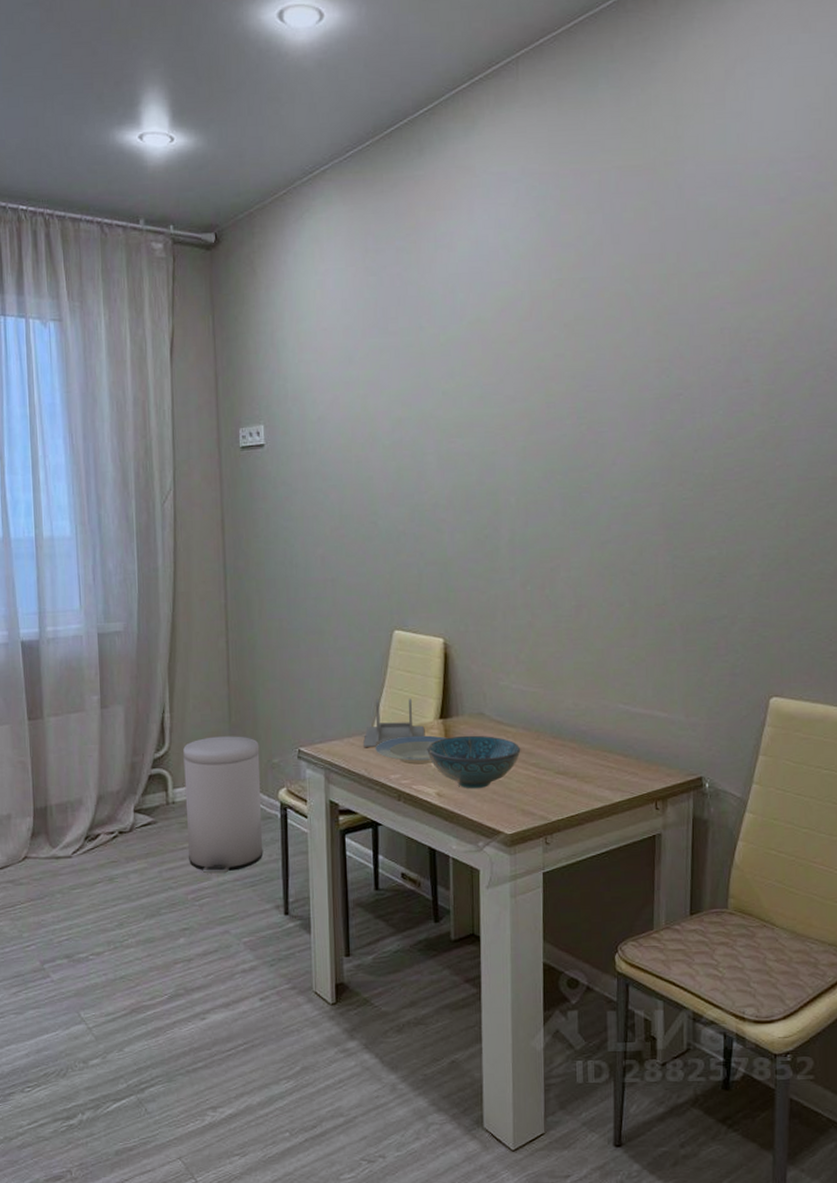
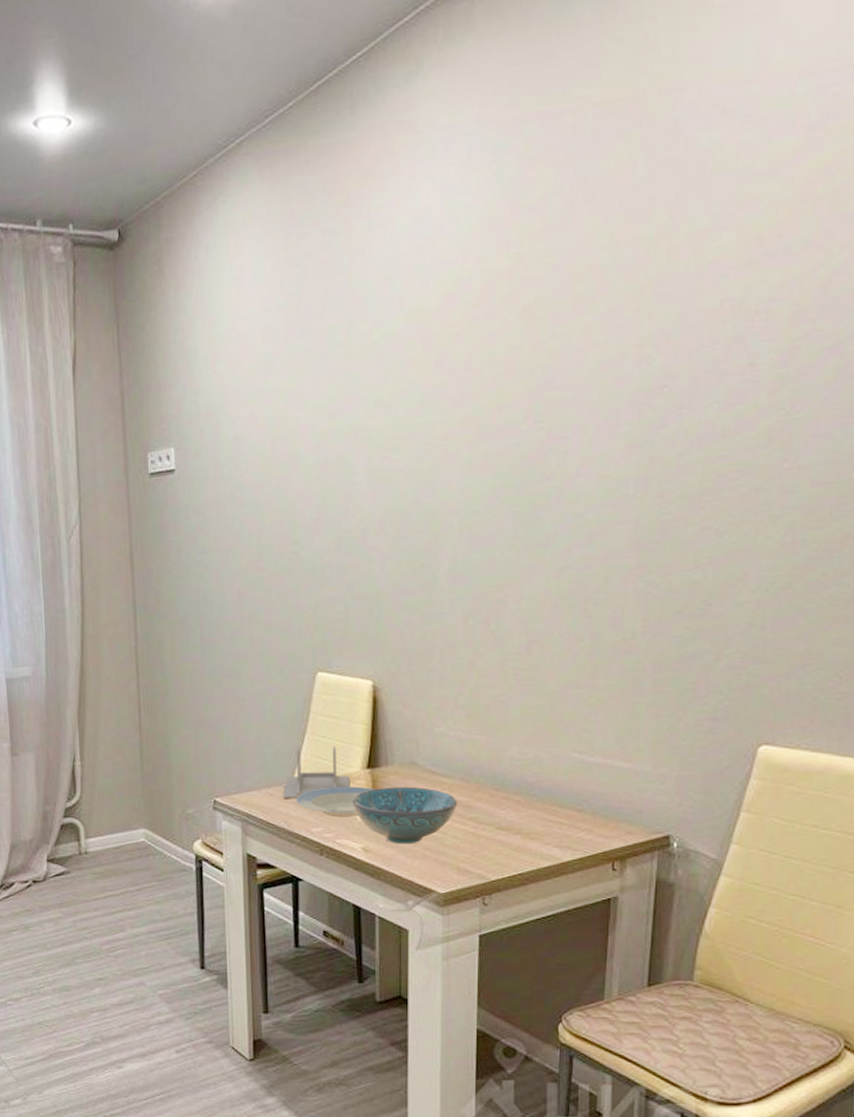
pedal bin: present [183,736,263,874] -> none [95,785,178,925]

